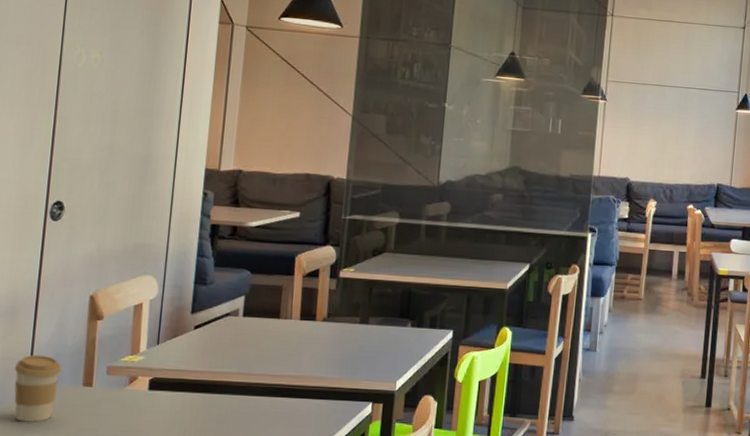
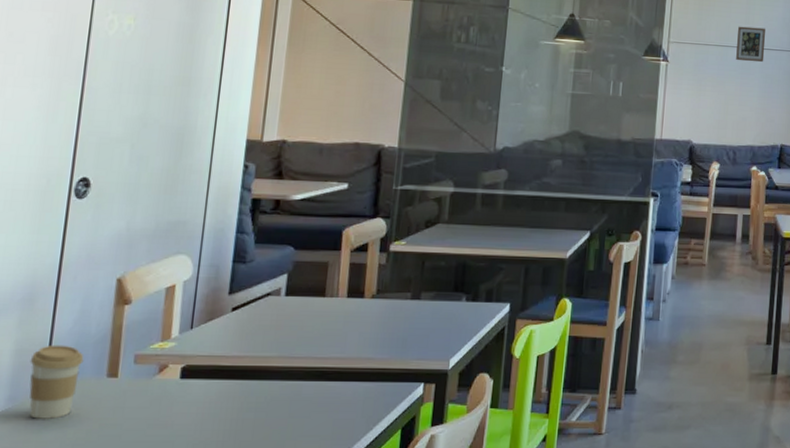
picture frame: none [673,66,704,103] -> present [736,26,766,63]

